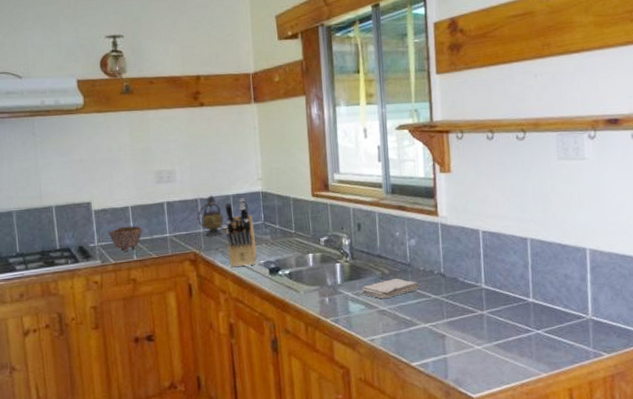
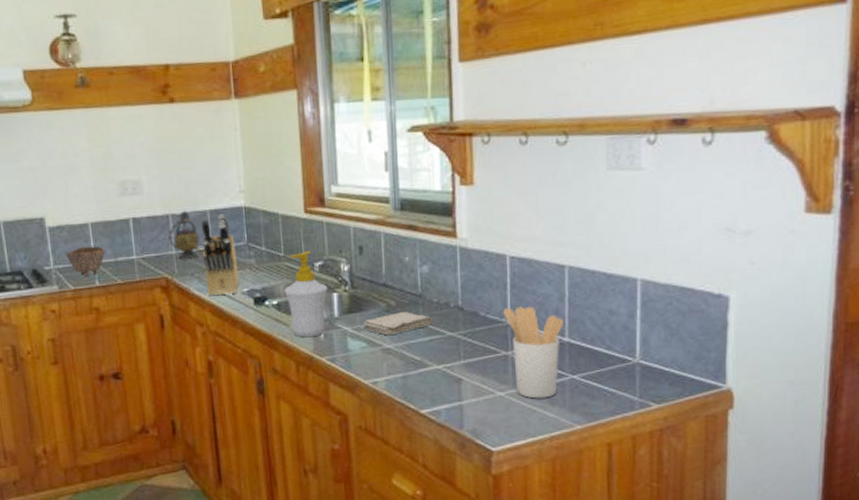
soap bottle: none [294,228,332,302] -> present [283,251,328,338]
utensil holder: none [478,272,529,351] -> present [503,306,564,399]

